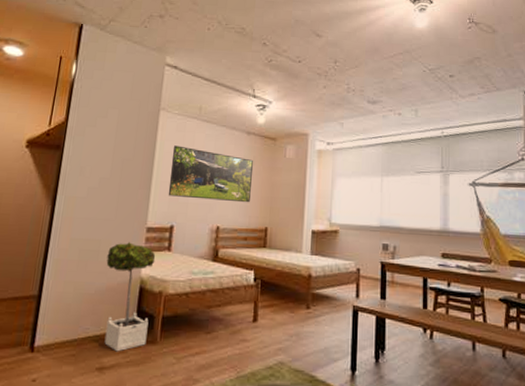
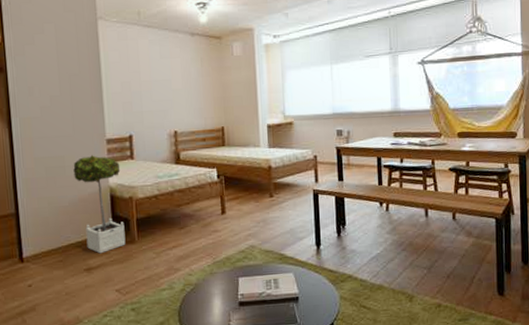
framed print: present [168,145,253,203] -> none [118,55,203,107]

